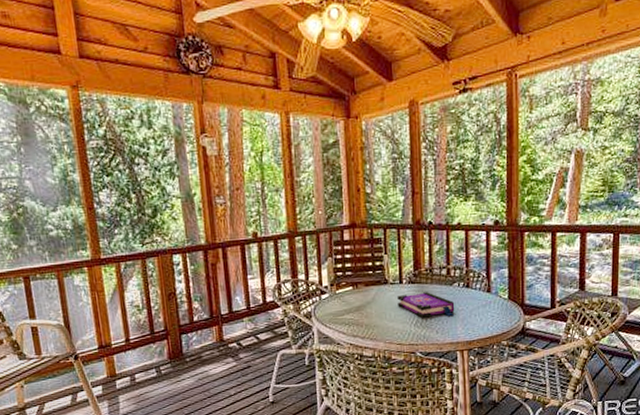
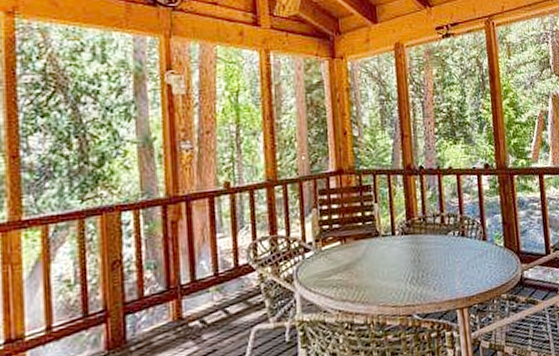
board game: present [397,292,455,318] -> none [390,243,452,274]

